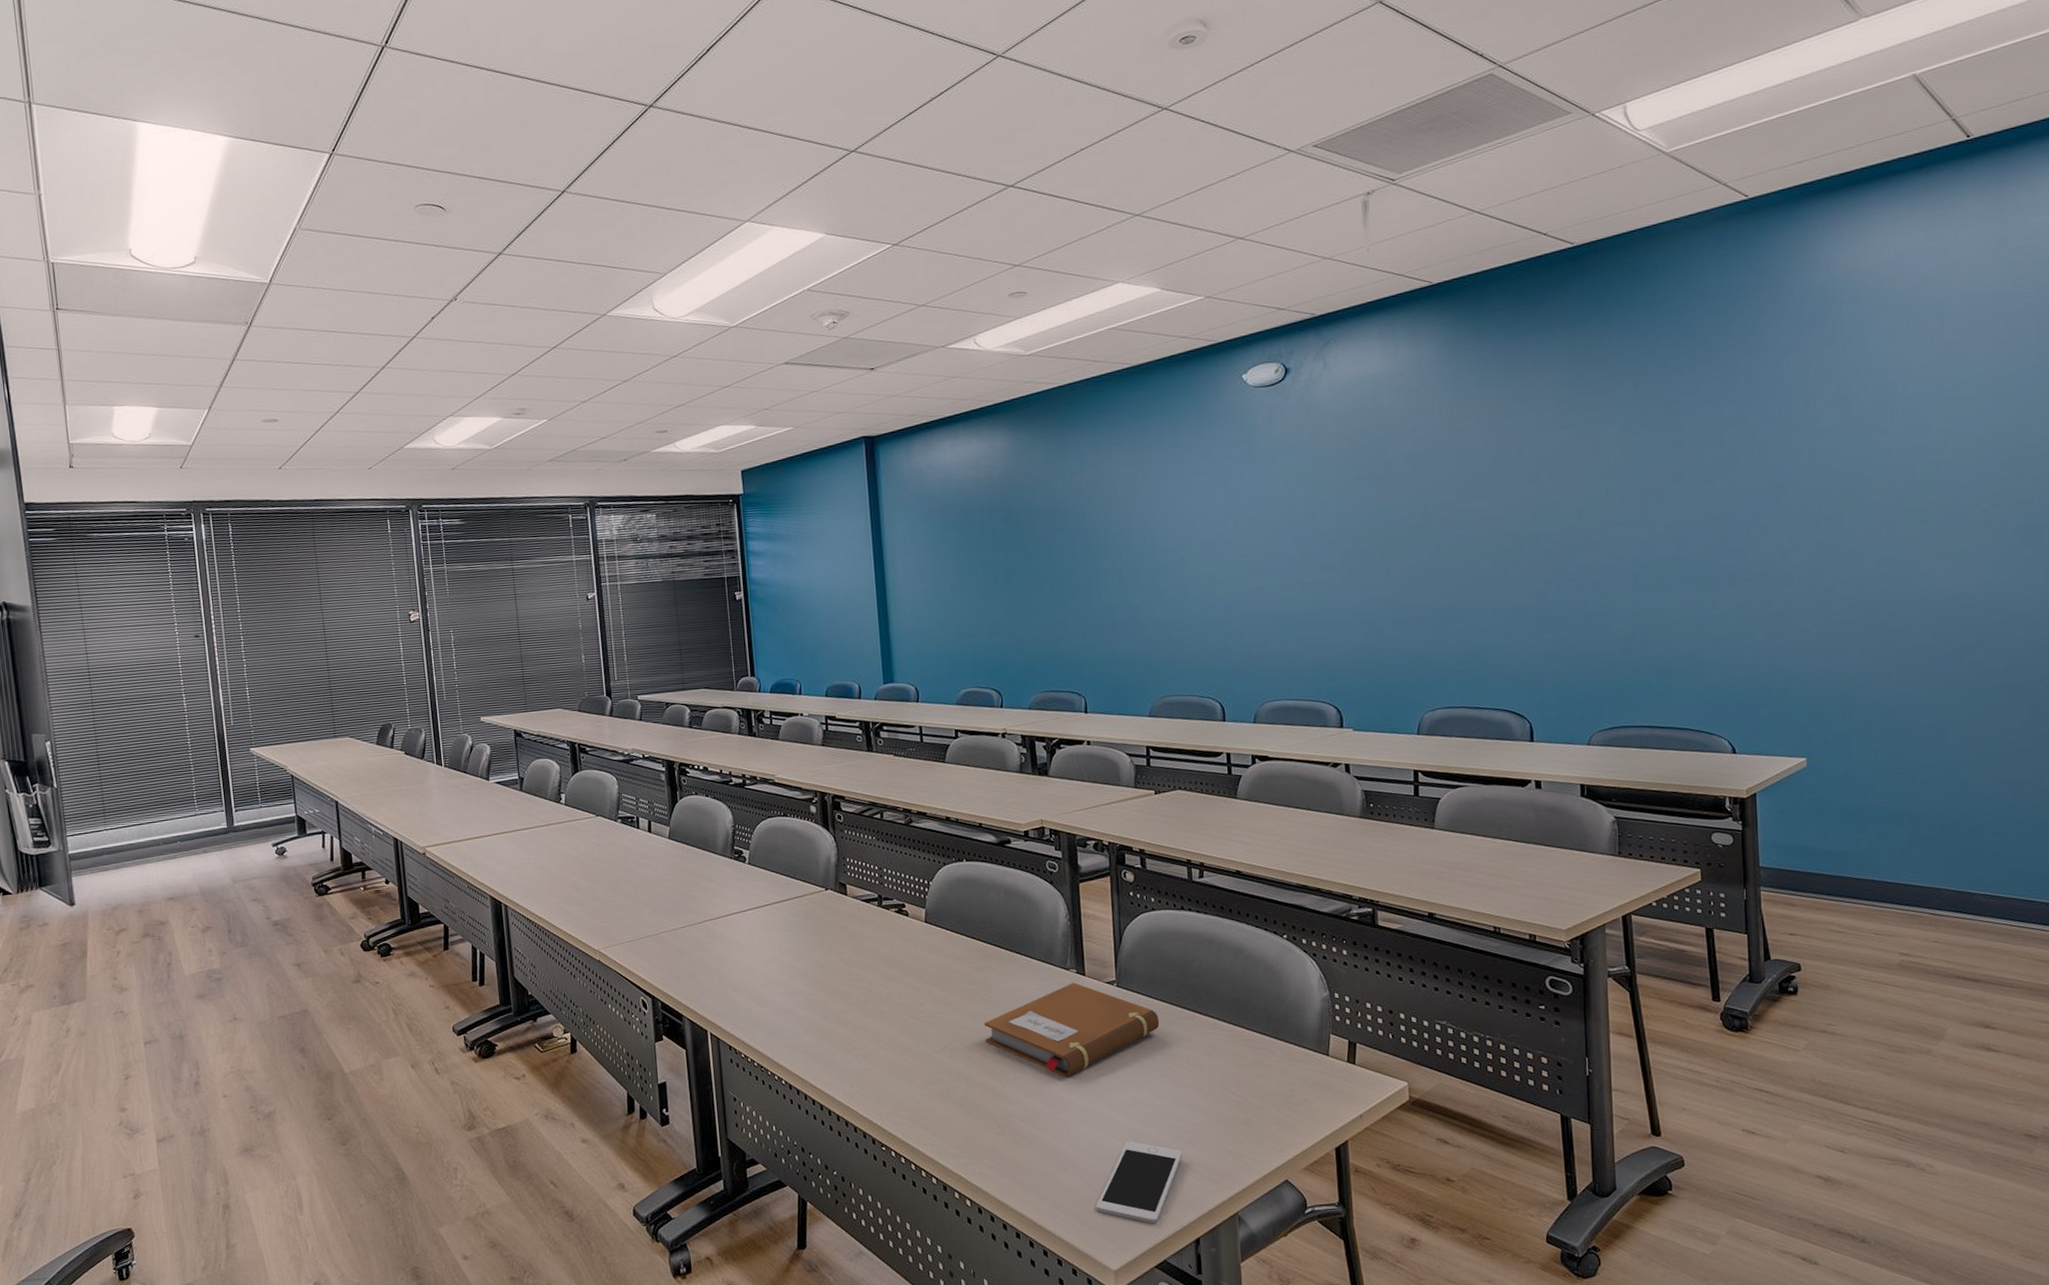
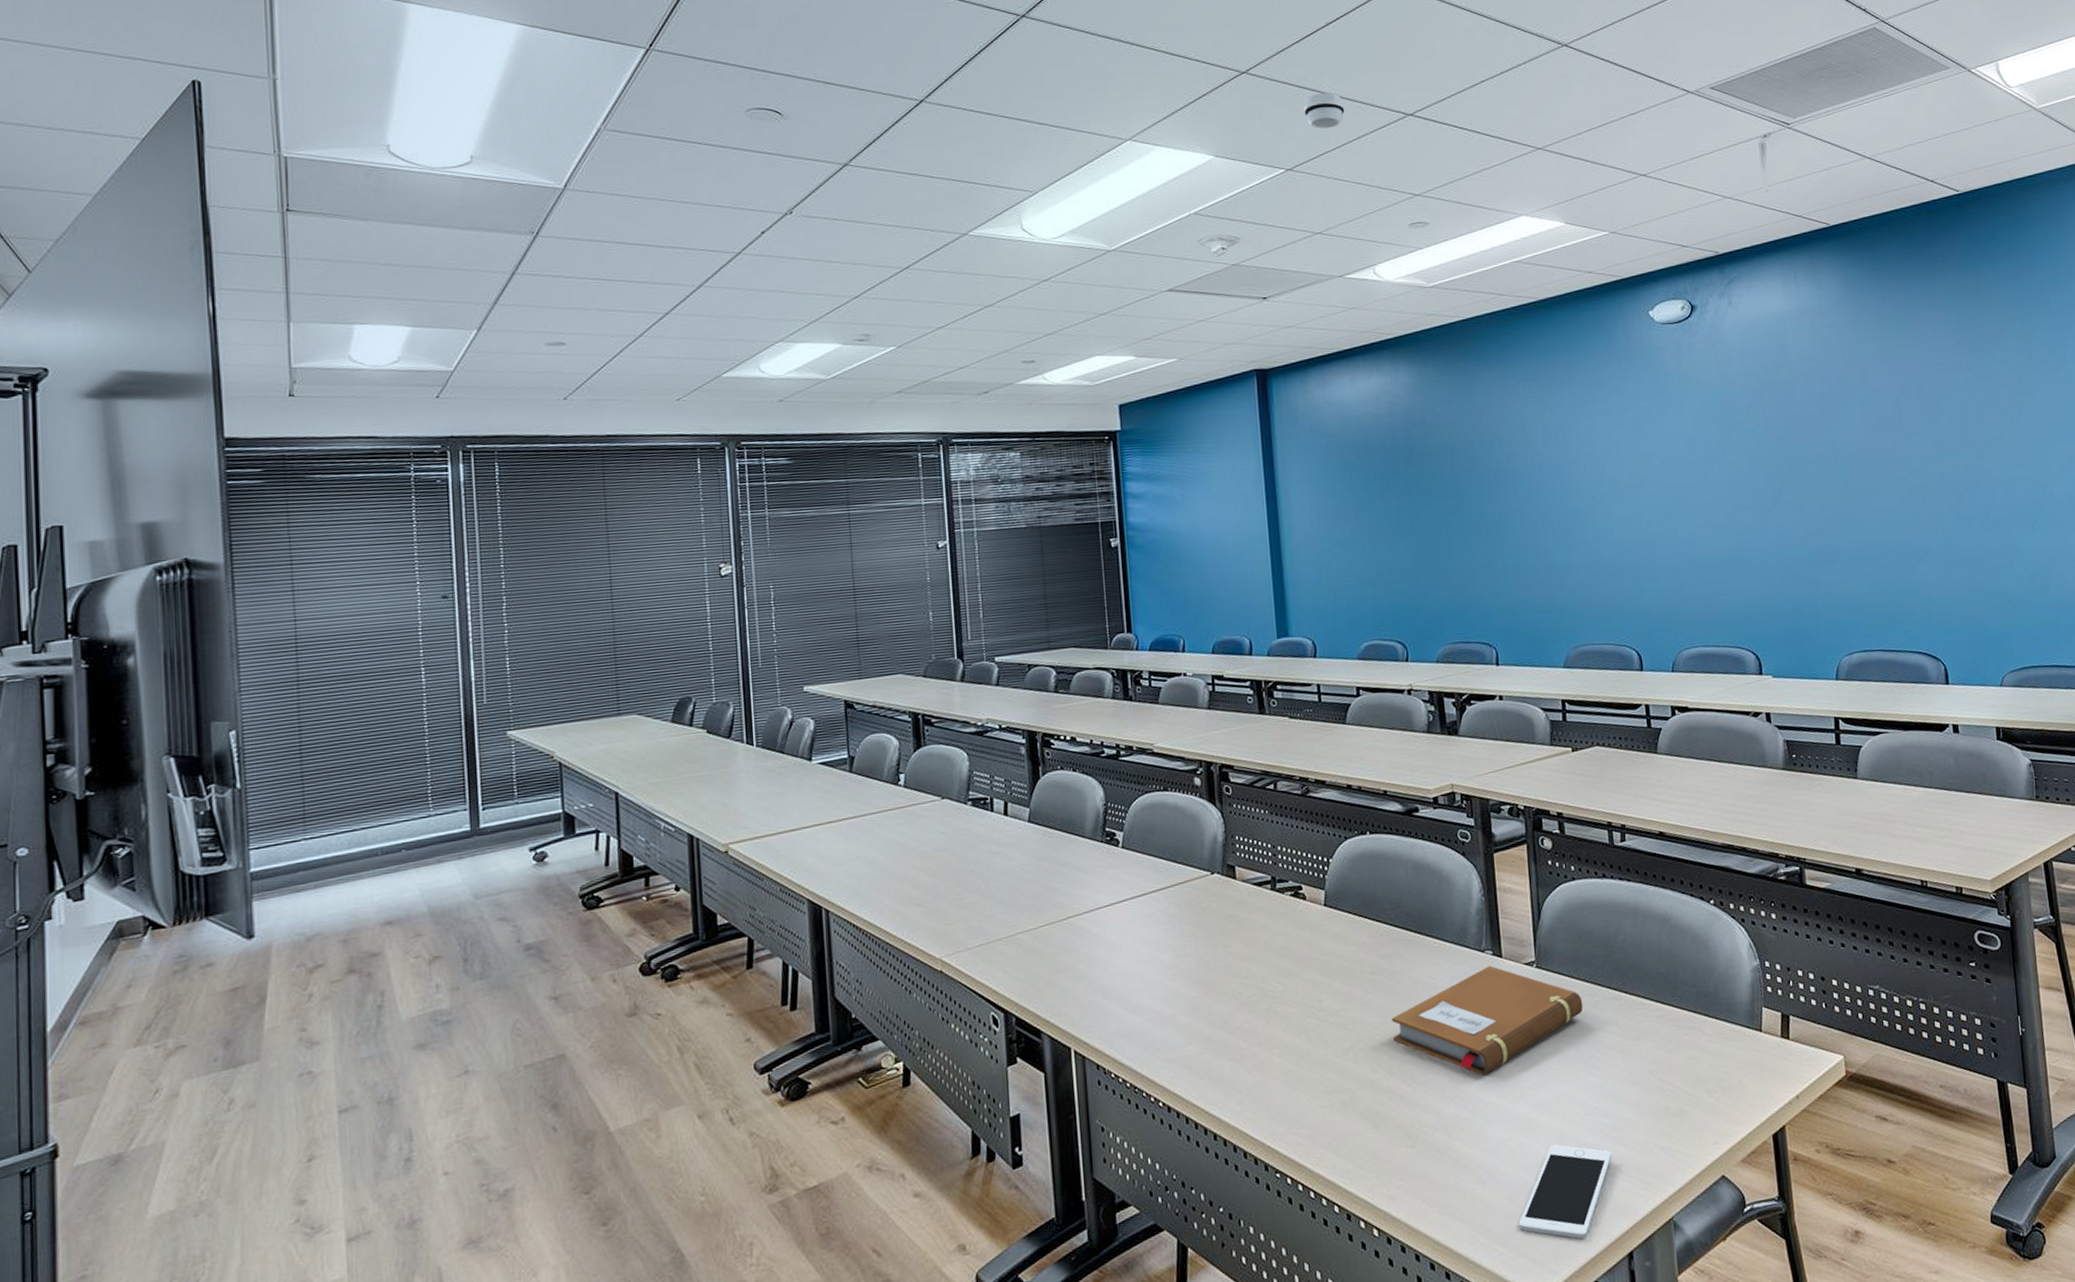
smoke detector: none [909,168,948,203] -> present [1304,93,1345,129]

